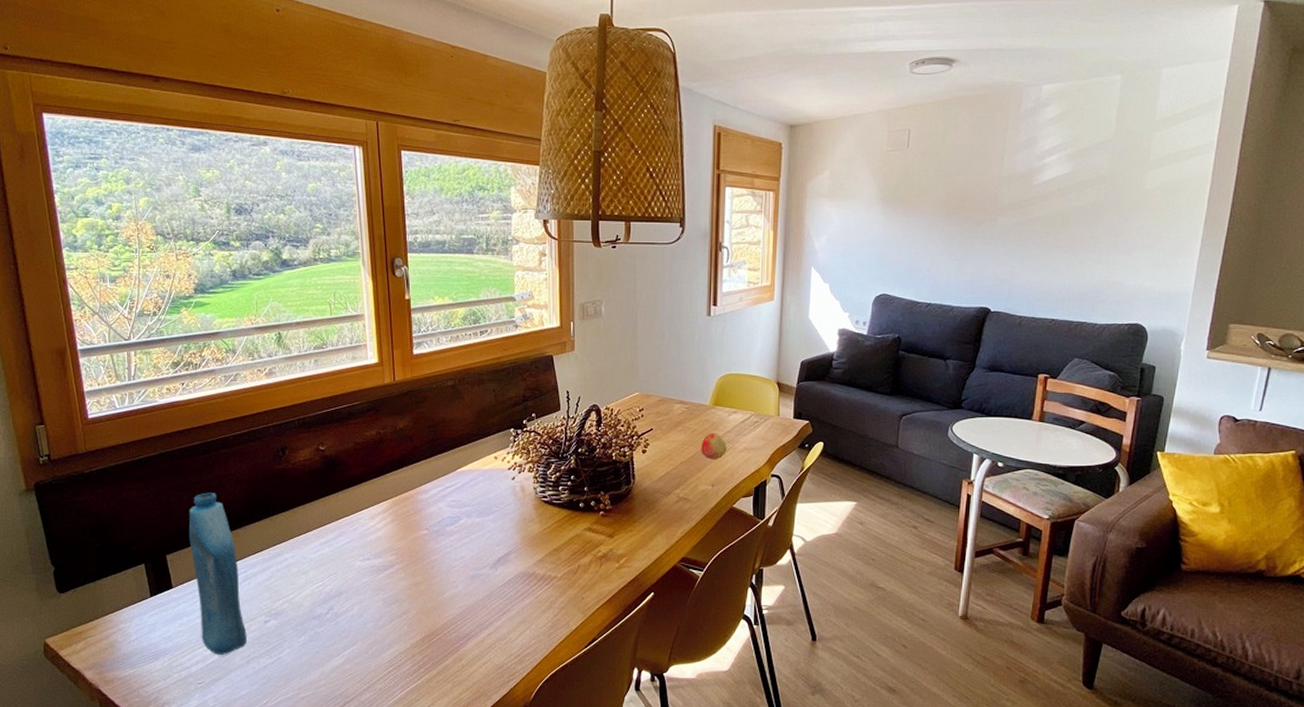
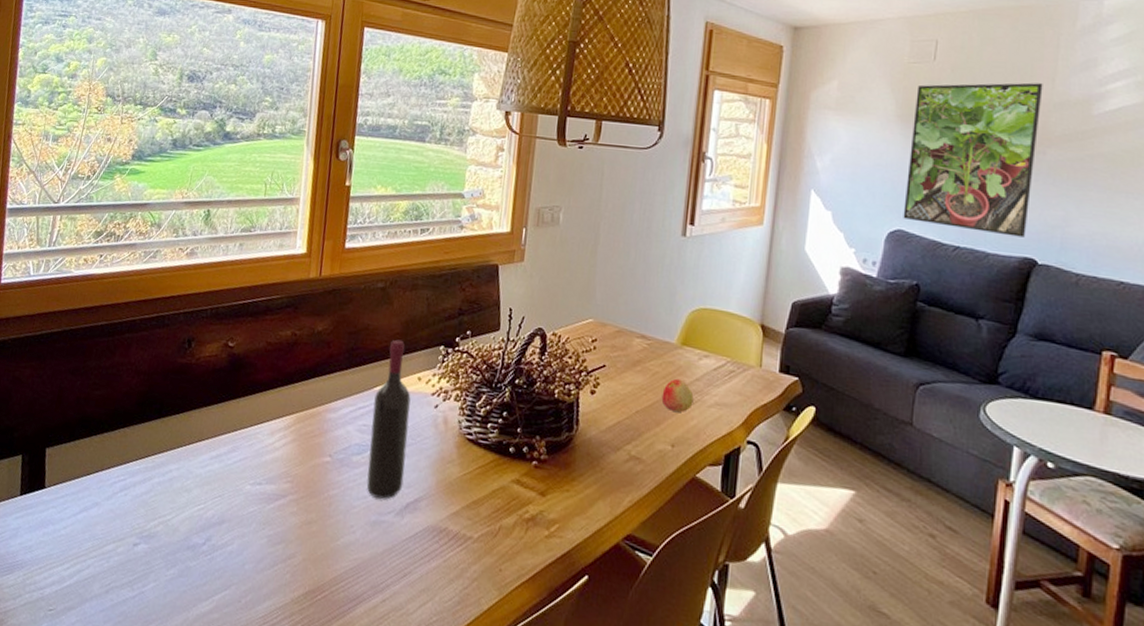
bottle: present [189,492,247,655] -> none [63,380,120,579]
wine bottle: none [459,427,493,558] -> present [366,339,411,499]
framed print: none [886,161,994,291] -> present [903,82,1043,238]

